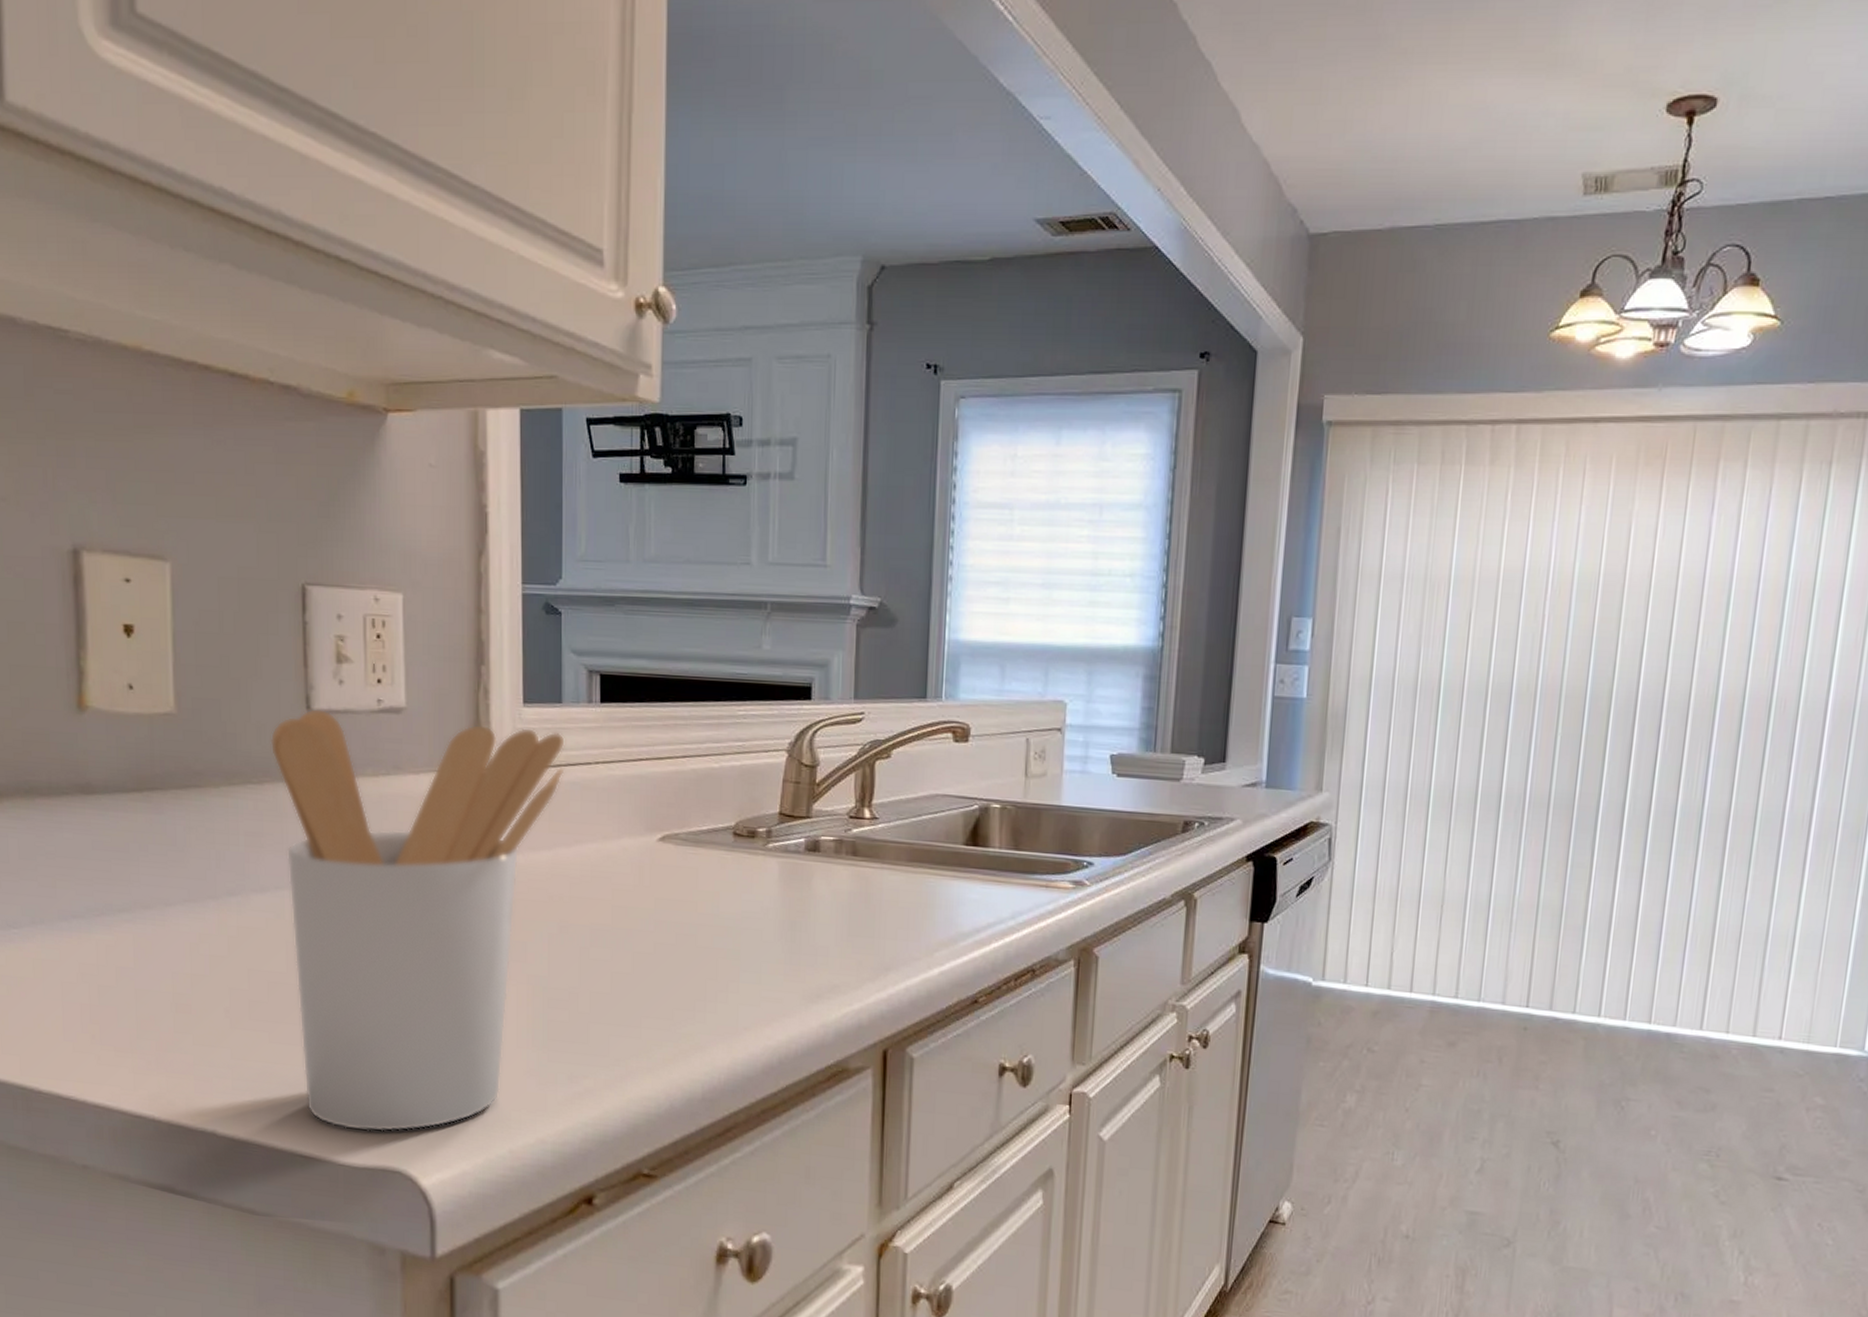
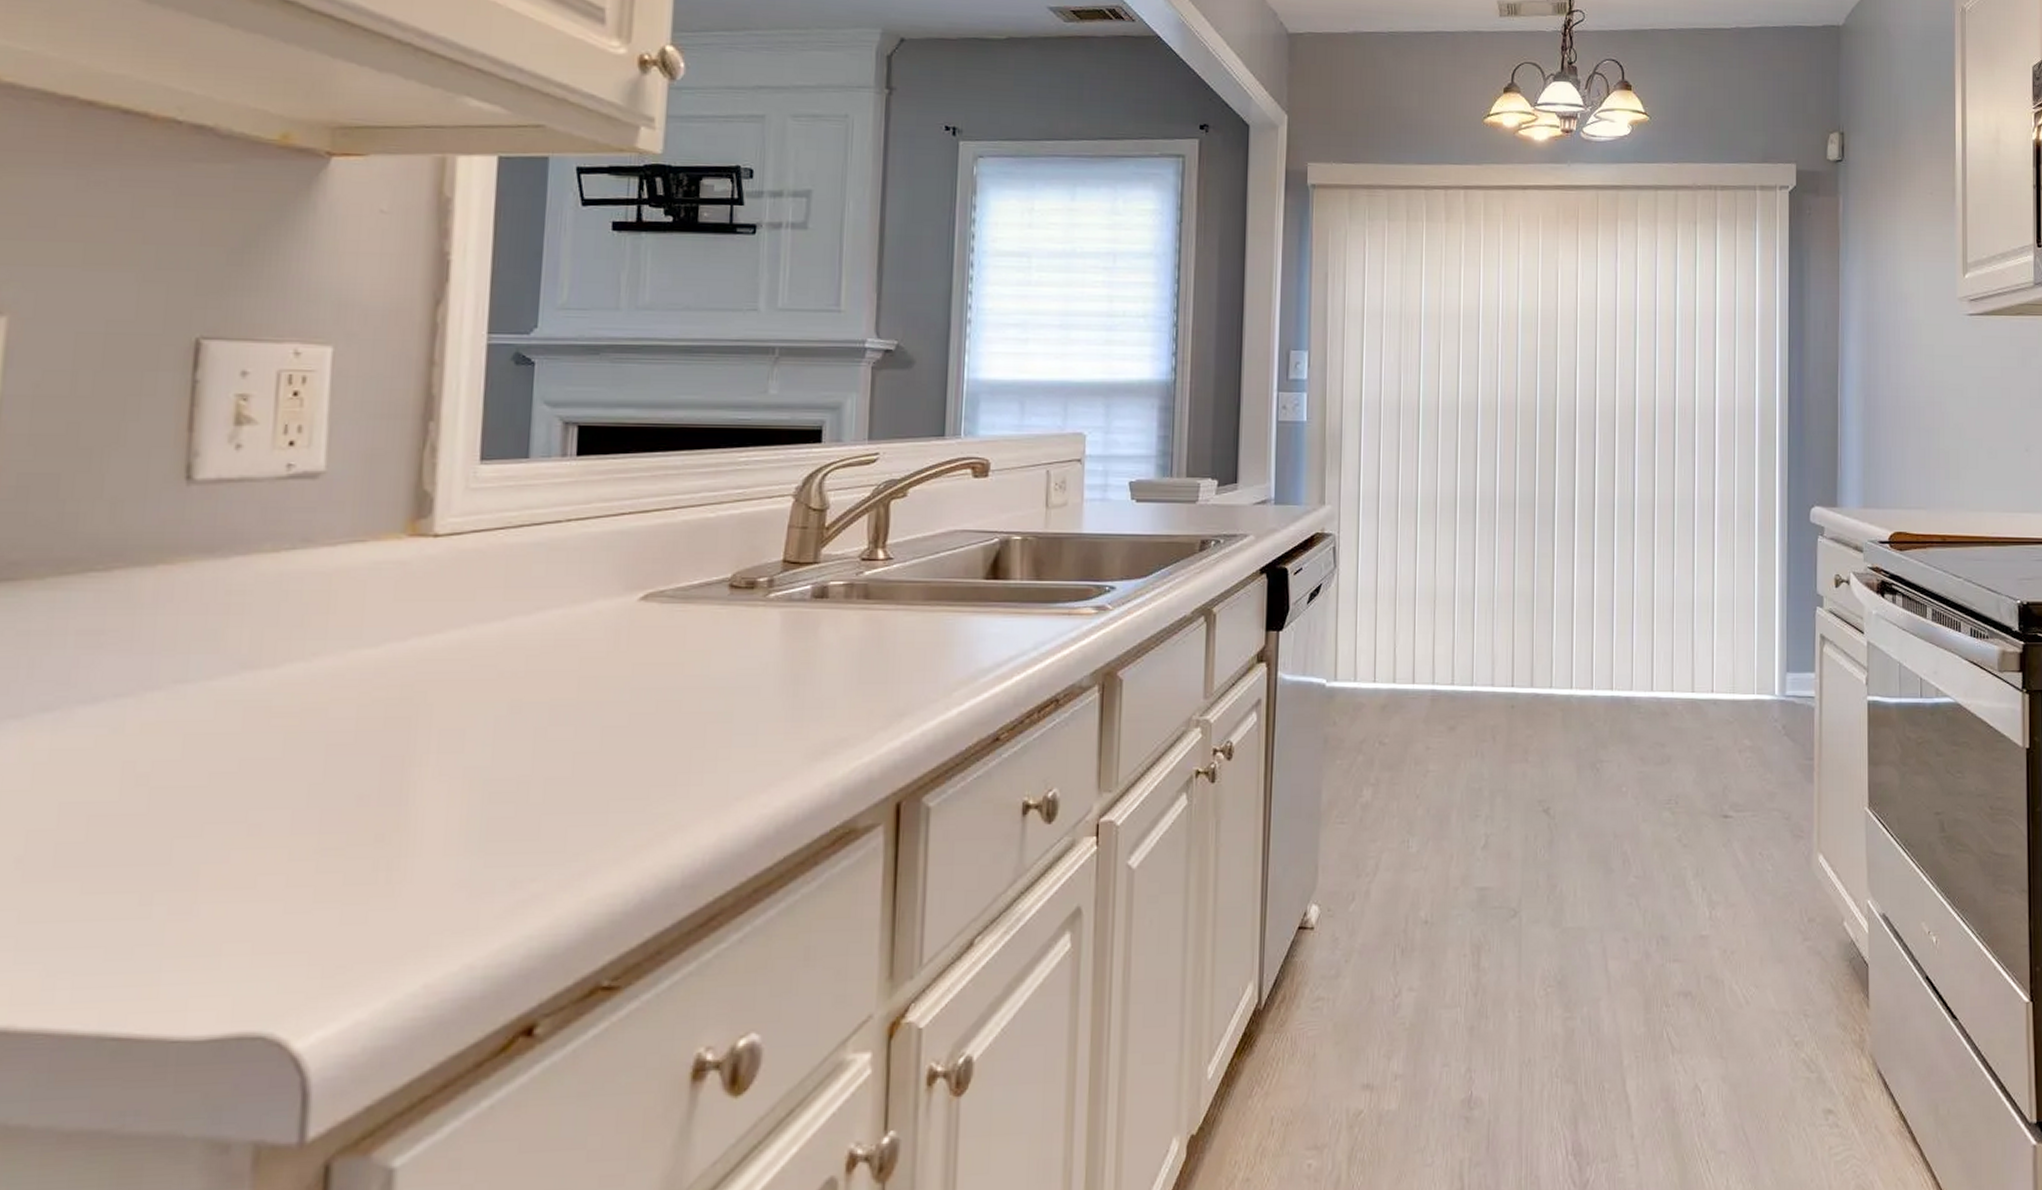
utensil holder: present [270,708,565,1132] -> none [127,477,531,993]

